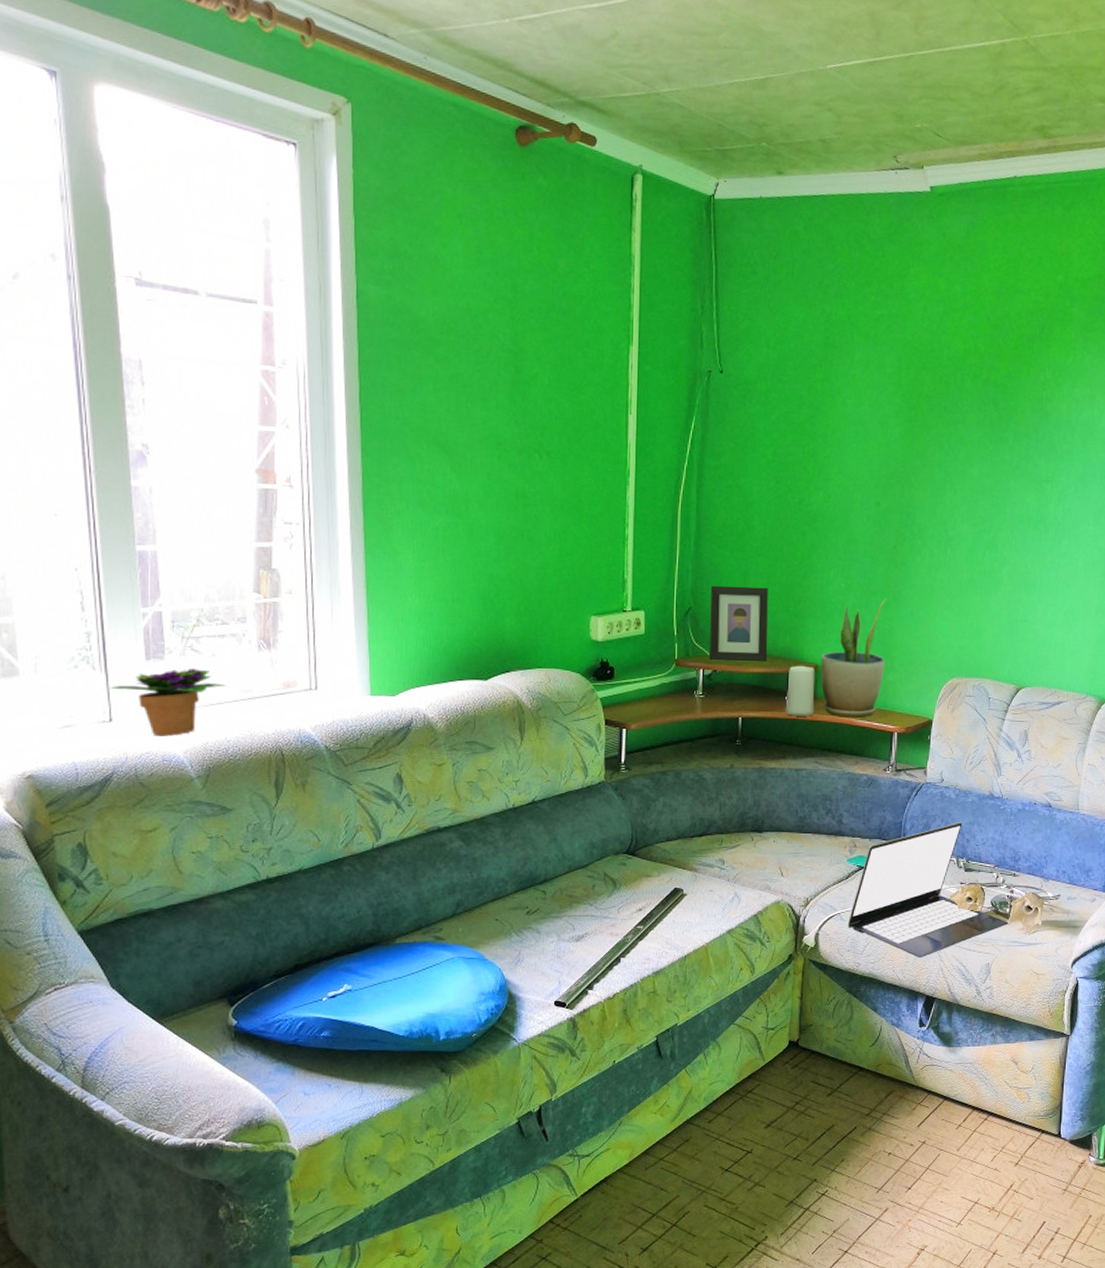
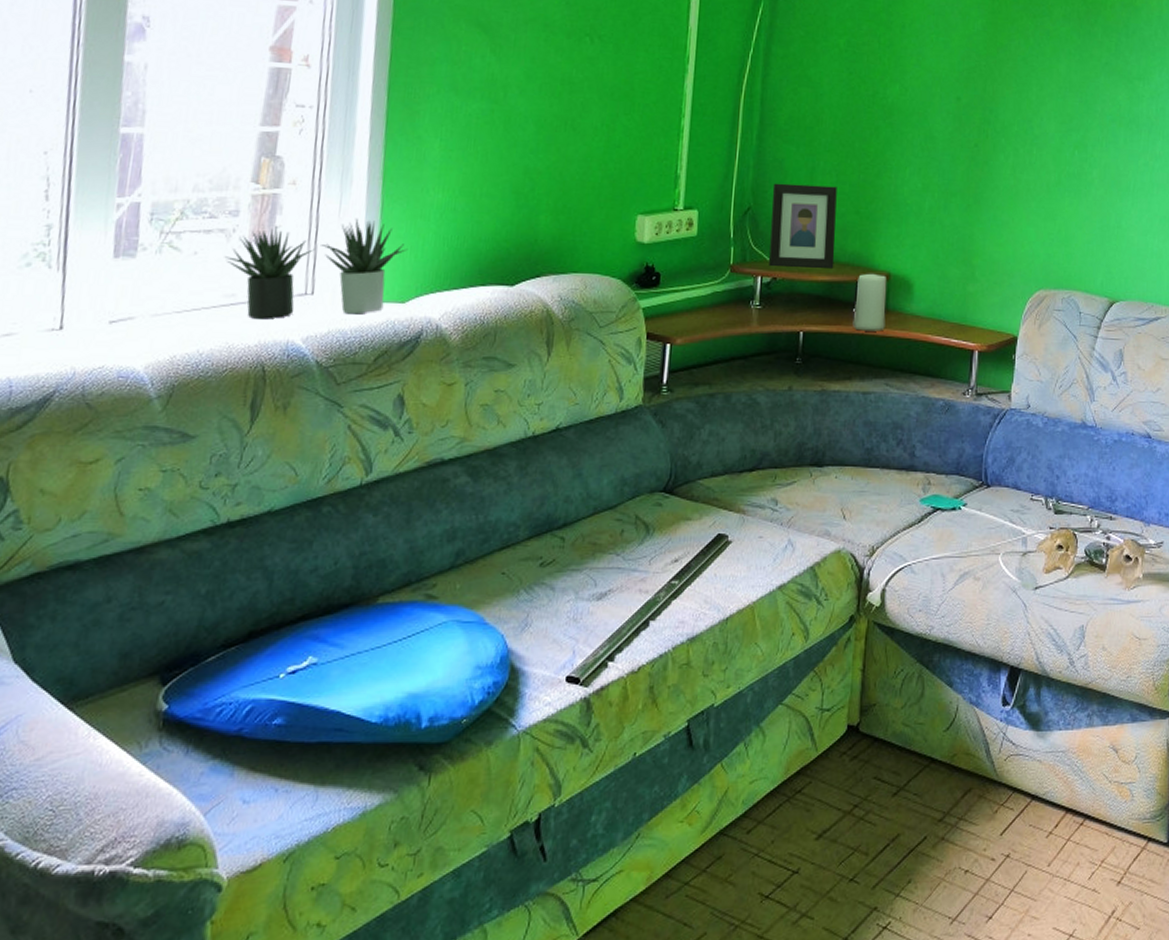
potted flower: present [110,668,226,736] -> none [65,268,206,348]
succulent plant: none [238,622,394,711] -> present [224,218,408,319]
potted plant: present [820,598,887,718] -> none [893,200,967,334]
laptop: present [847,822,1009,958] -> none [919,456,1105,620]

